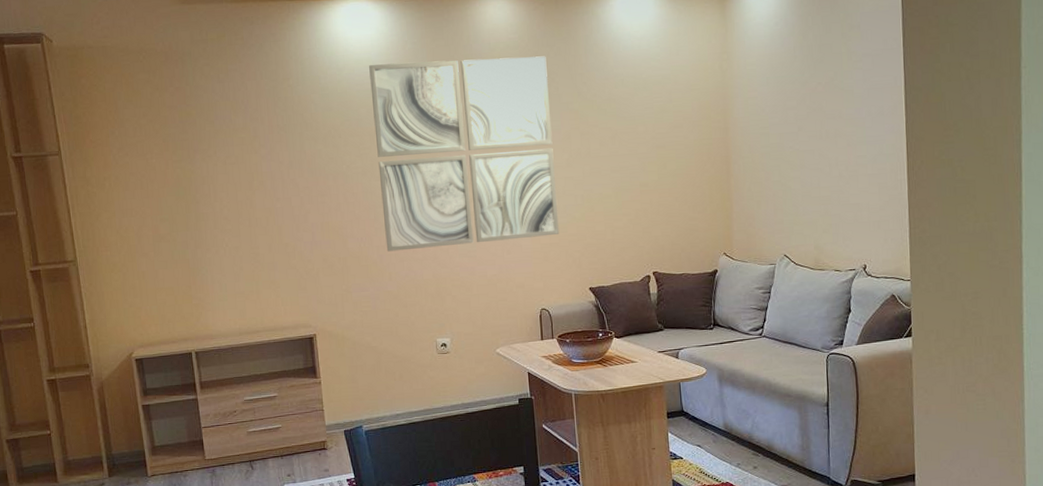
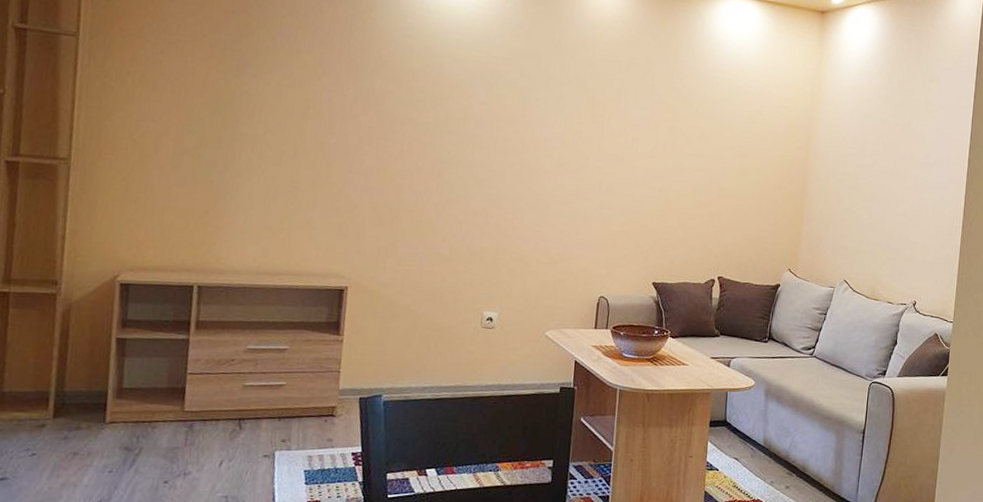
wall art: present [369,56,560,252] -> none [445,14,647,224]

